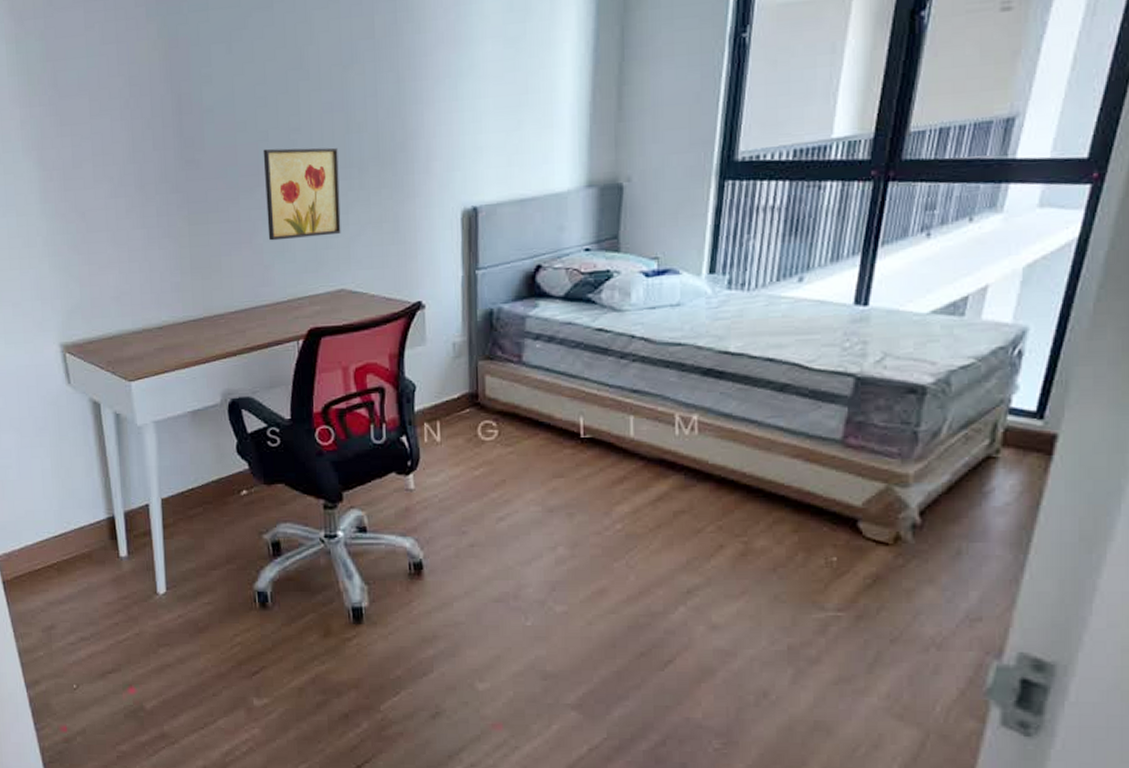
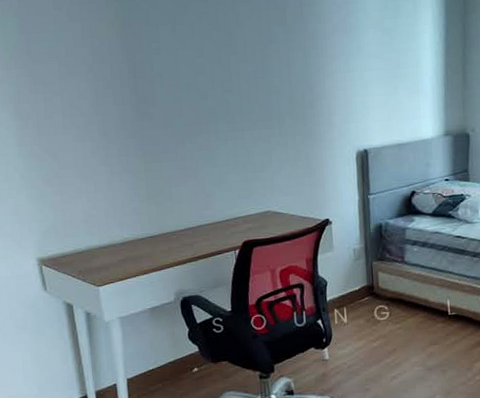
wall art: present [263,147,341,241] -> none [203,105,266,175]

